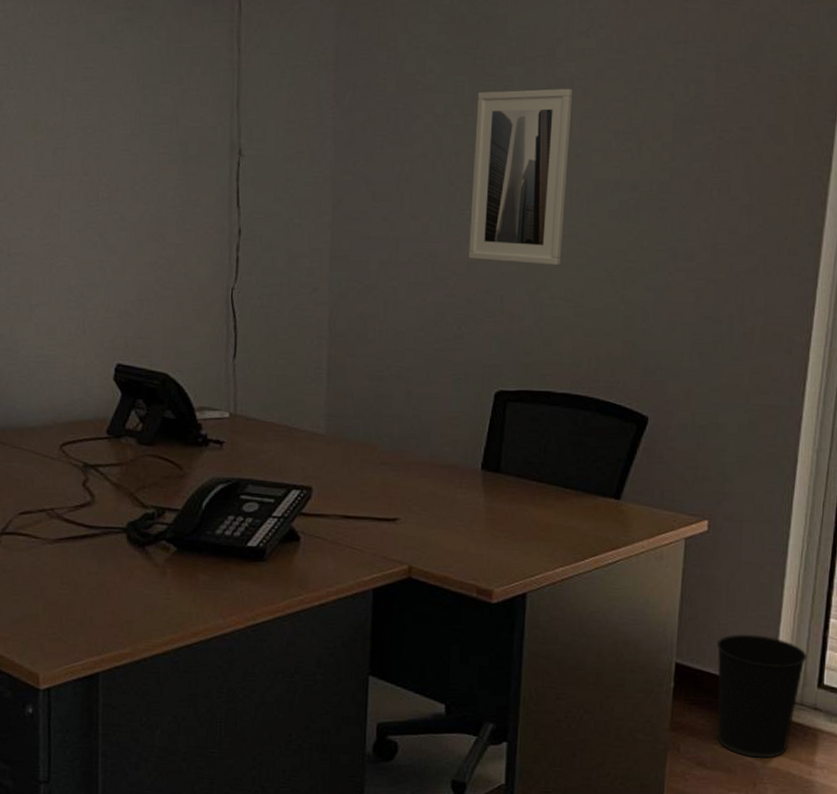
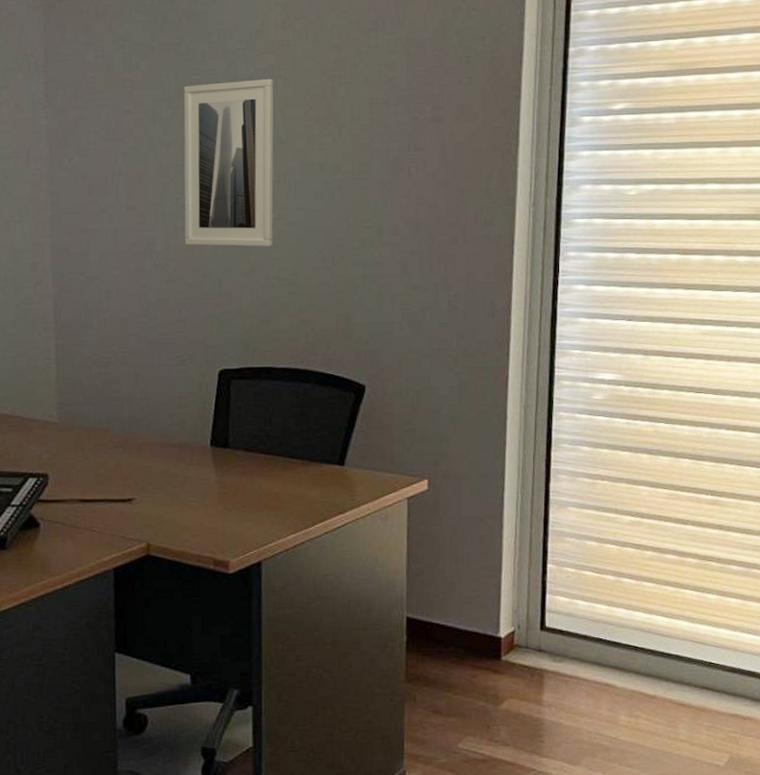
wastebasket: present [716,634,807,758] -> none [444,584,528,702]

